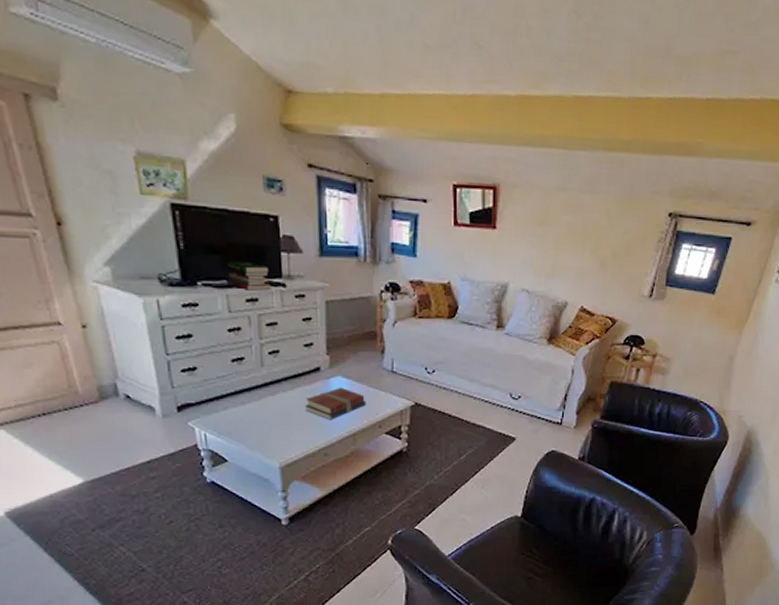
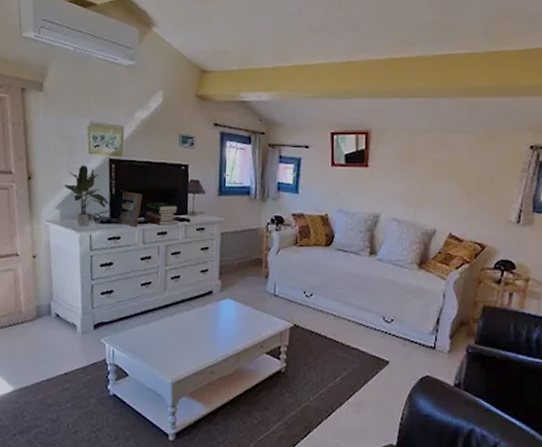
potted plant: none [110,209,179,290] -> present [63,165,110,227]
picture frame: none [182,244,222,292] -> present [110,190,142,228]
books: present [304,387,367,420] -> none [197,309,251,340]

